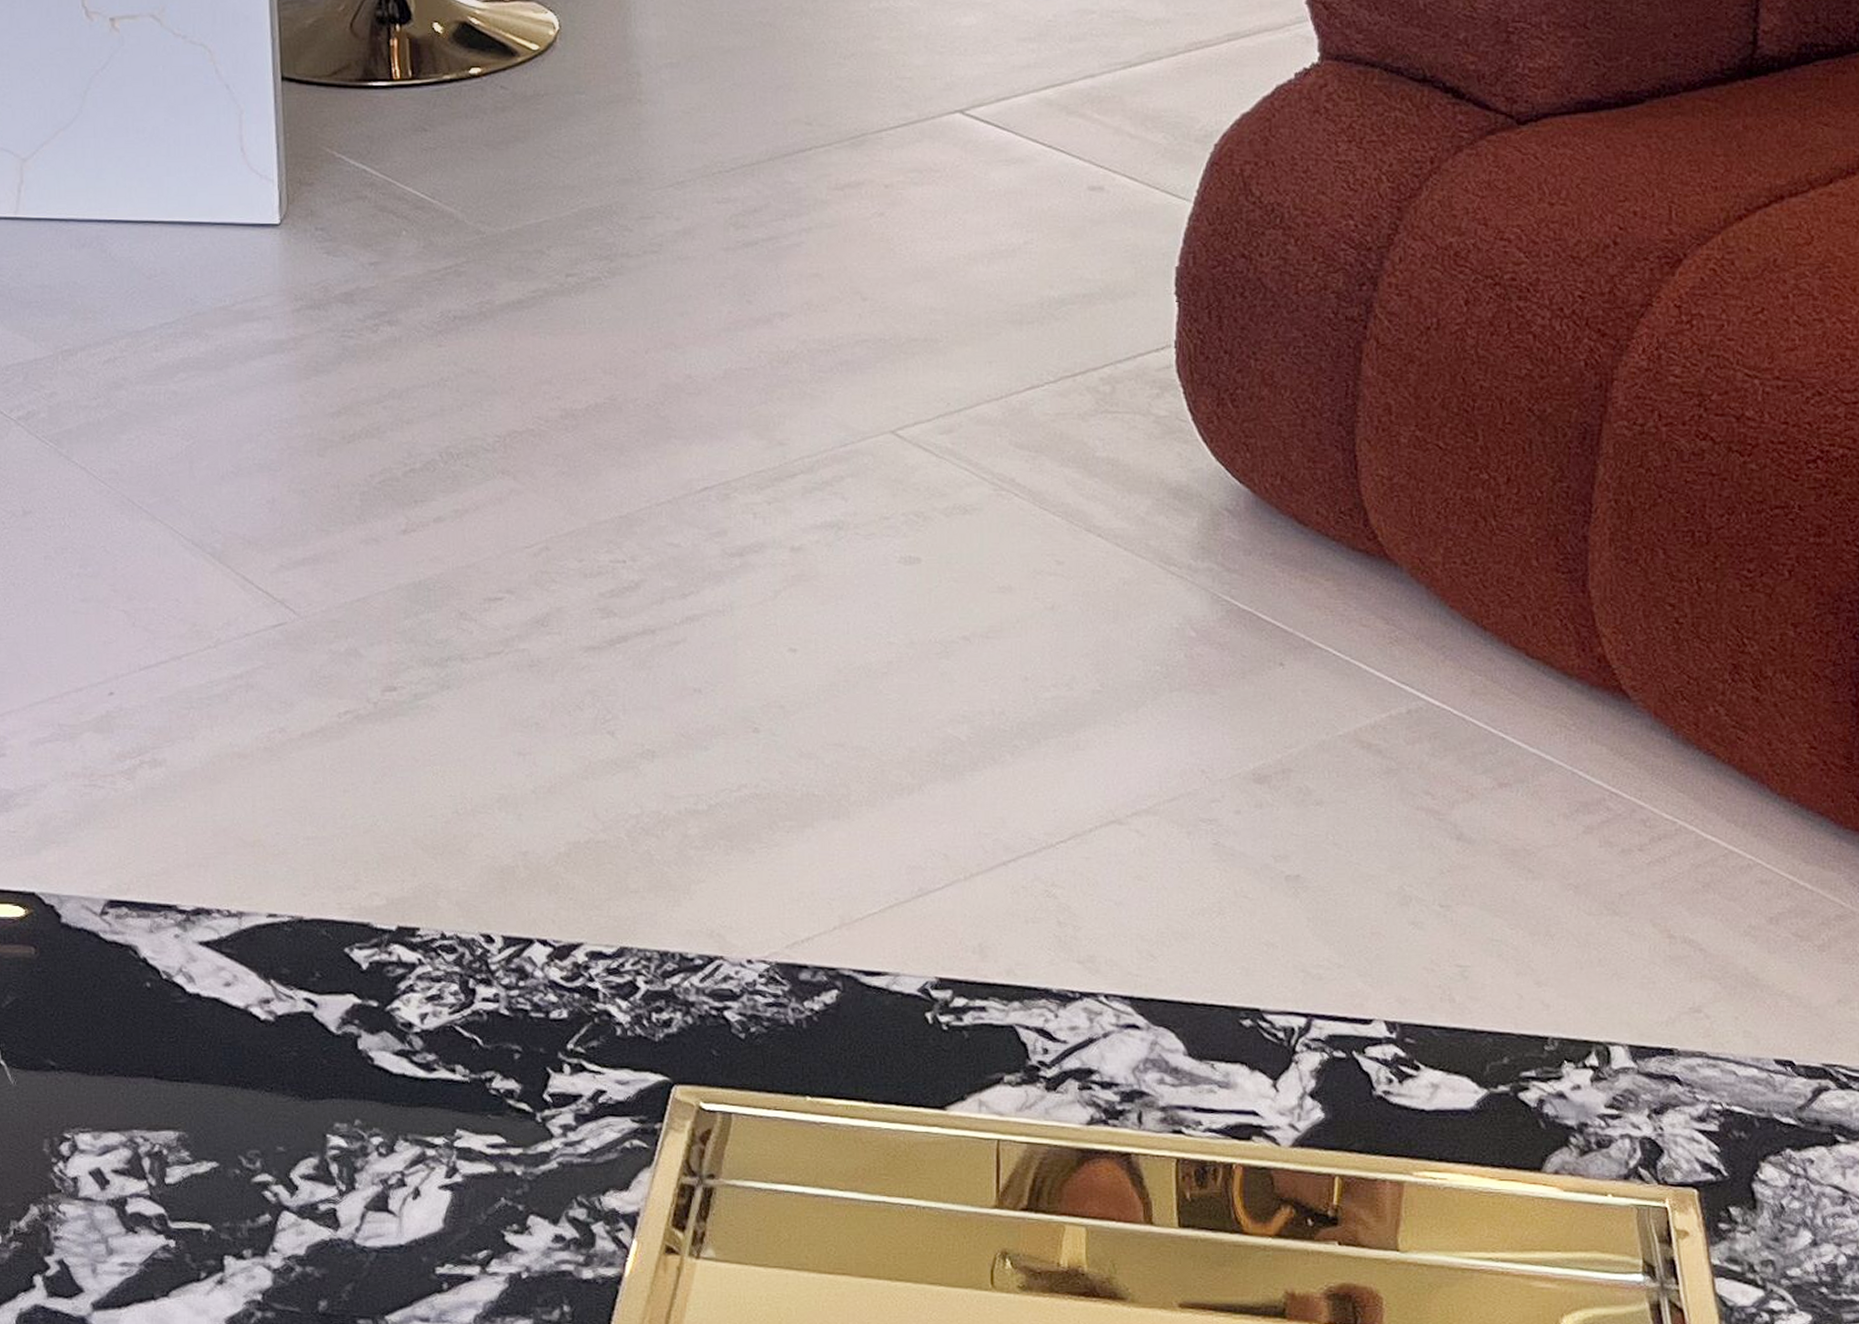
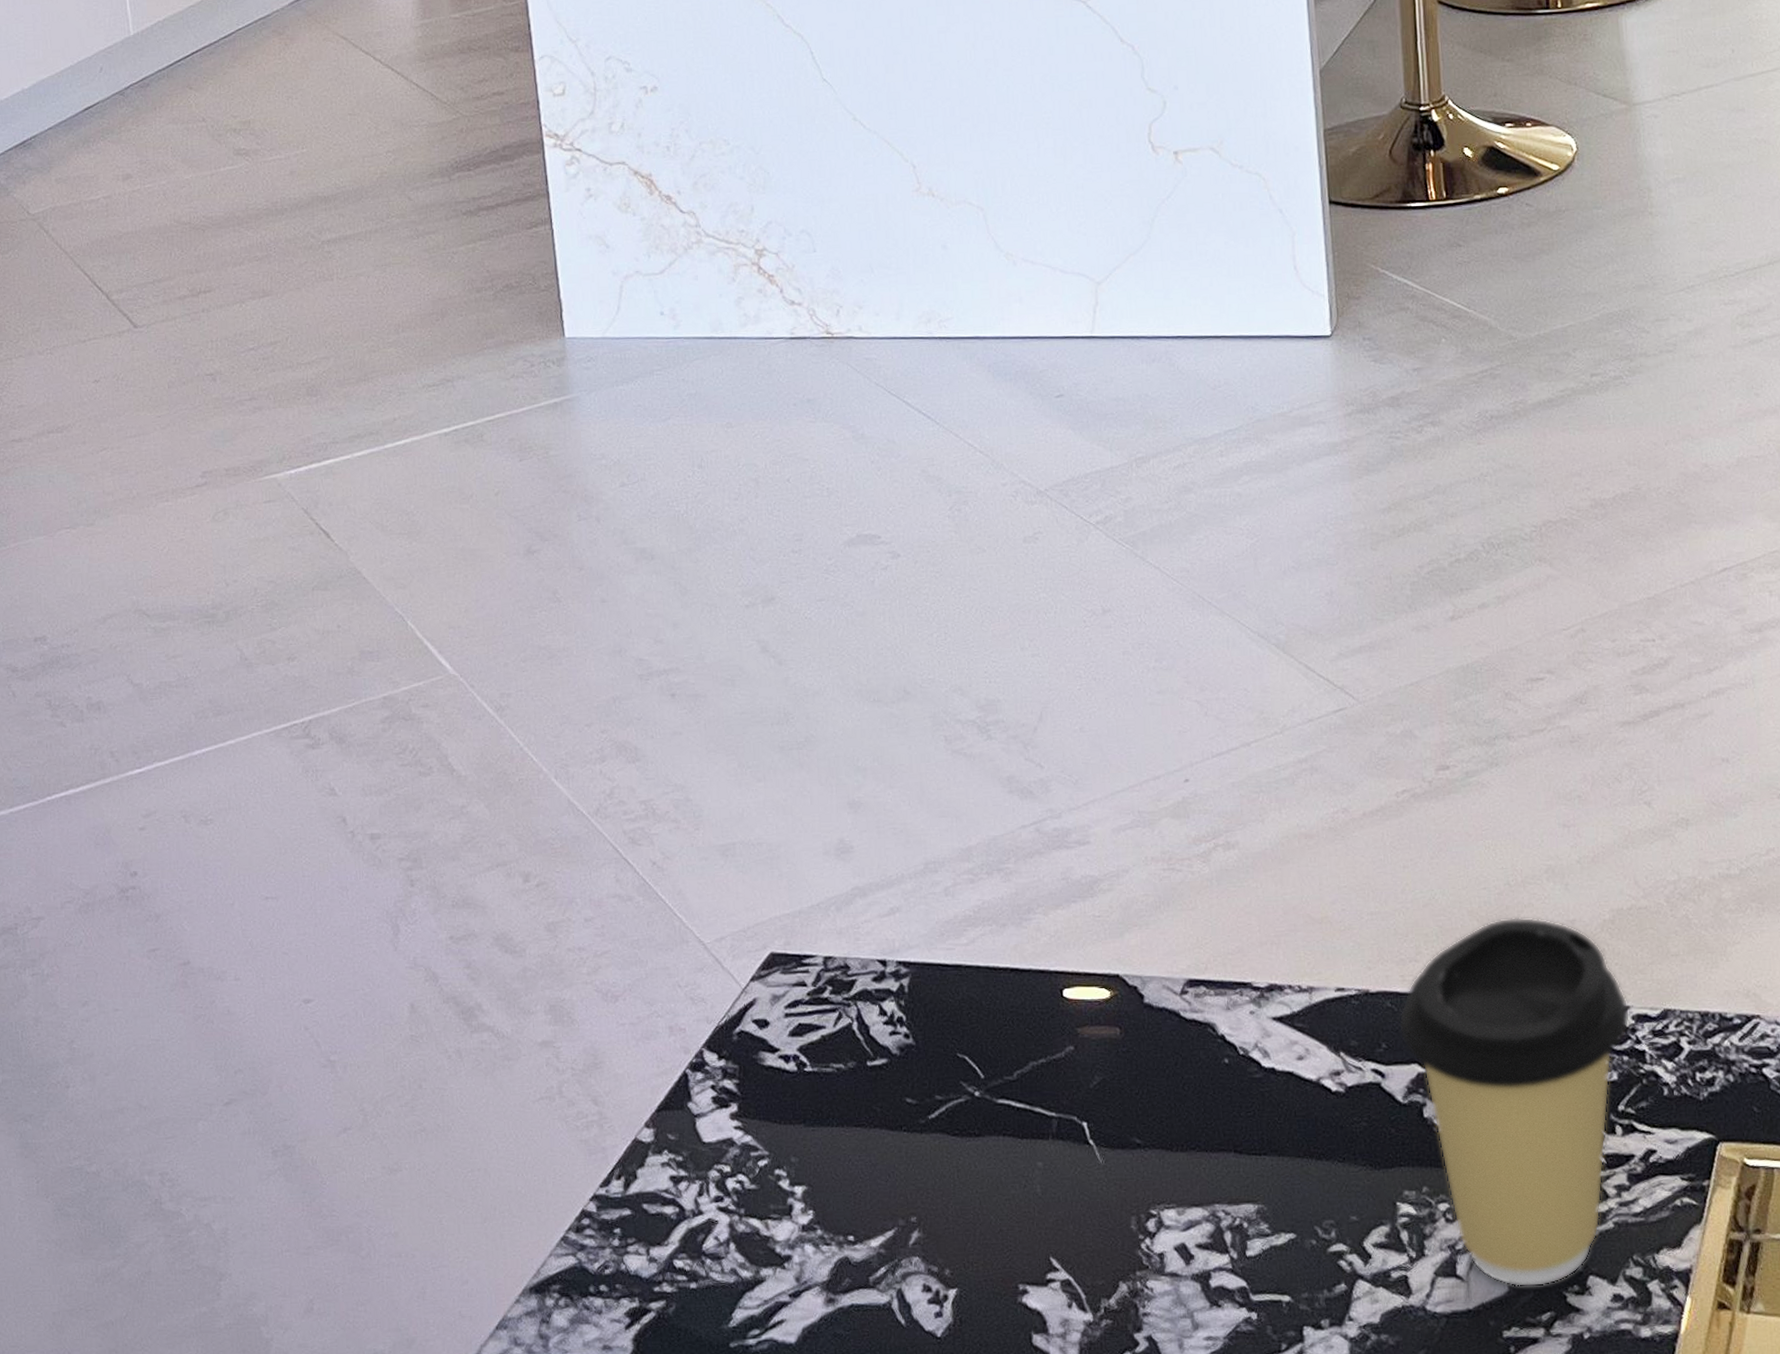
coffee cup: none [333,847,584,1224] -> present [1398,917,1631,1287]

